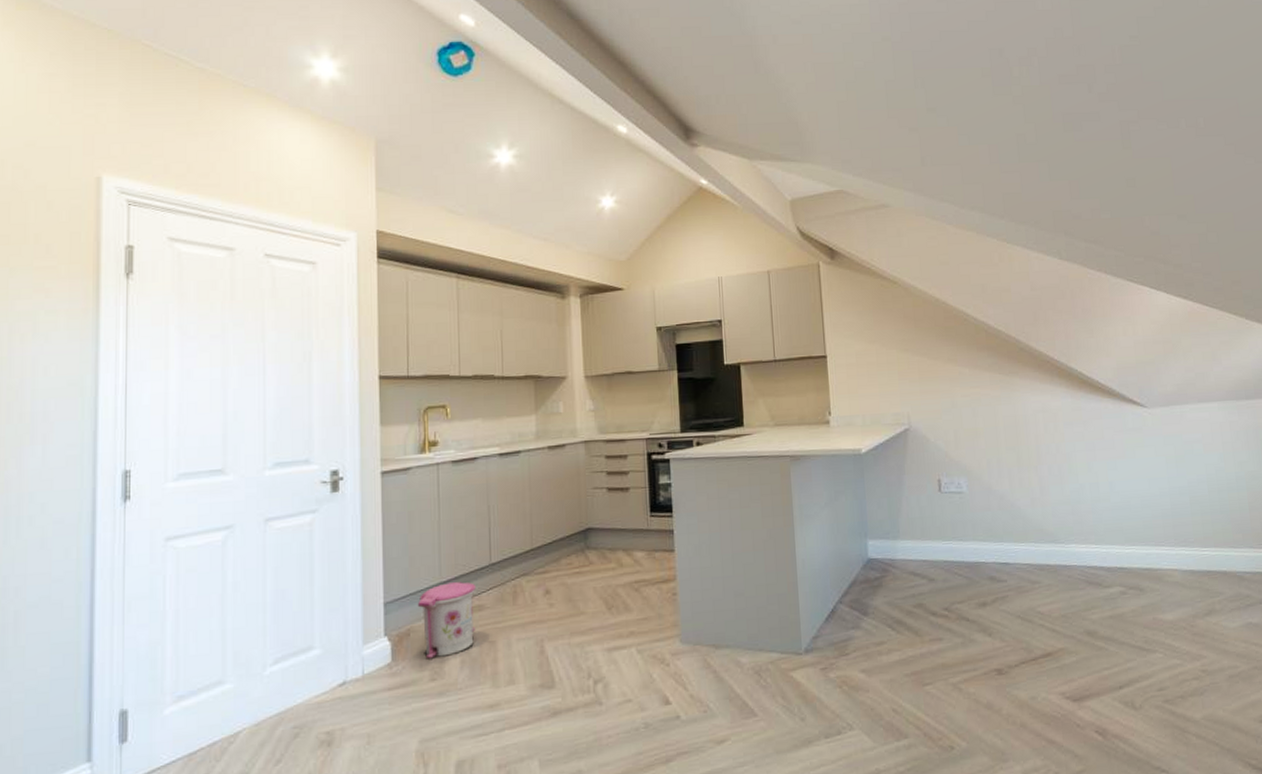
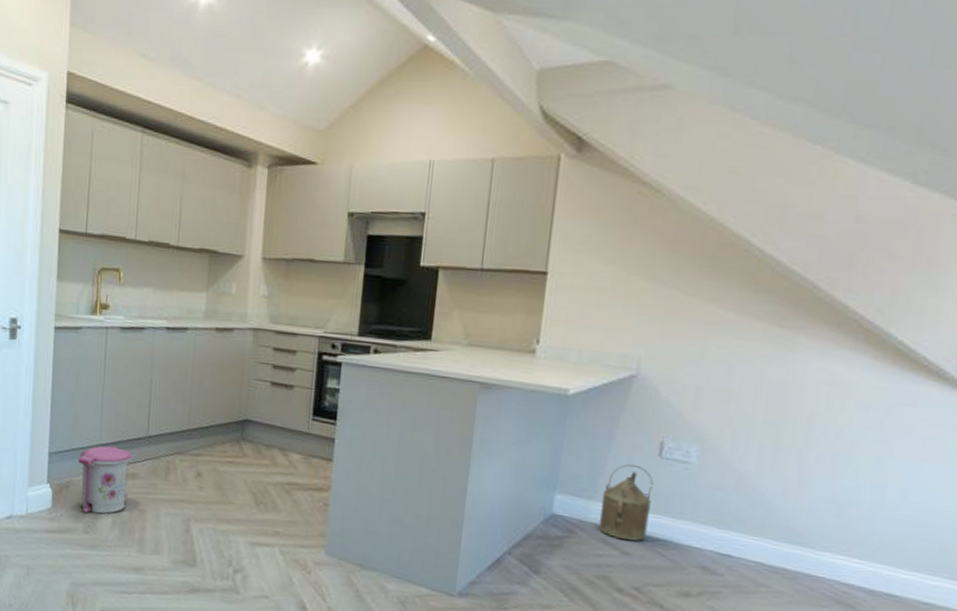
watering can: none [904,502,944,569] -> present [598,464,654,541]

